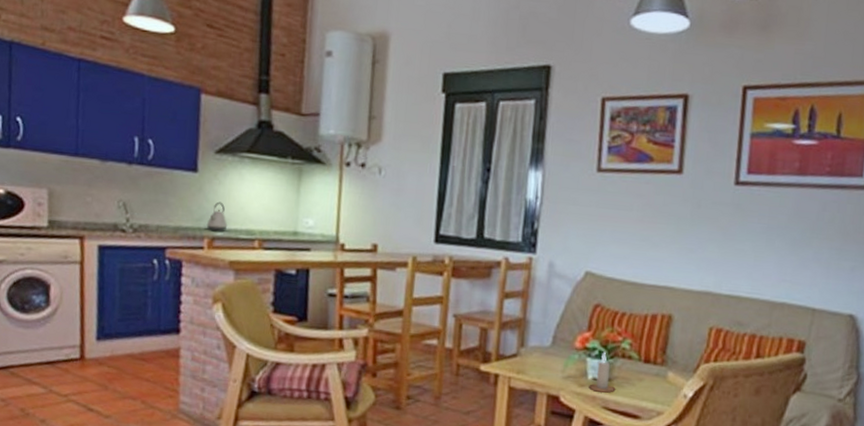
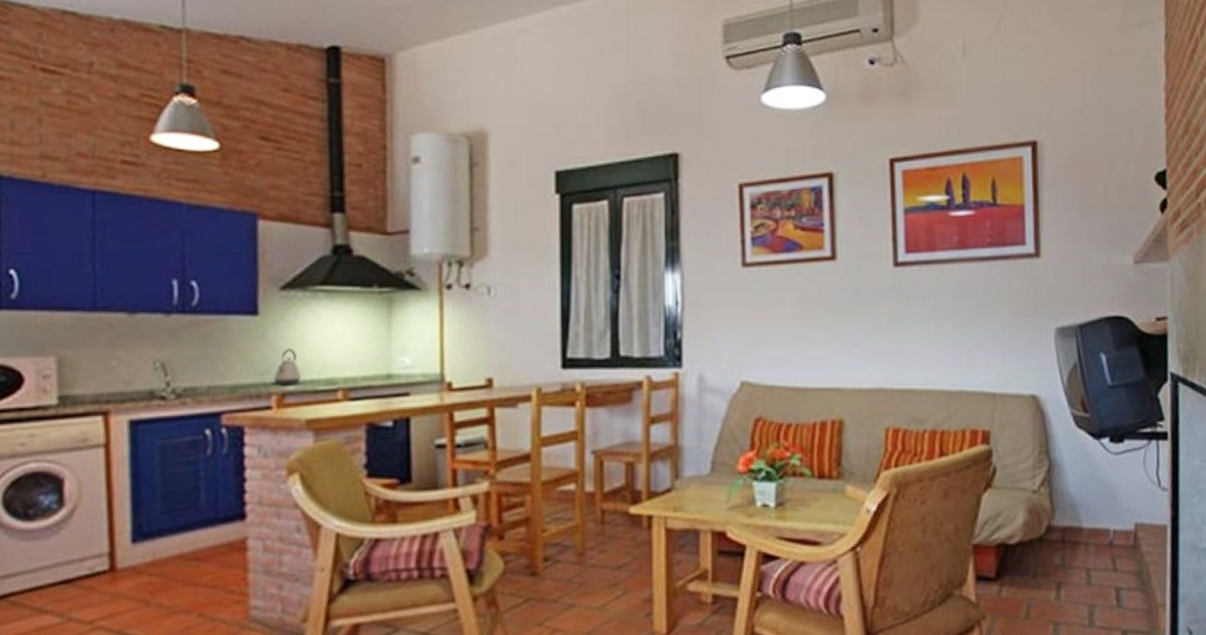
candle: present [589,351,616,393] -> none [759,472,790,521]

